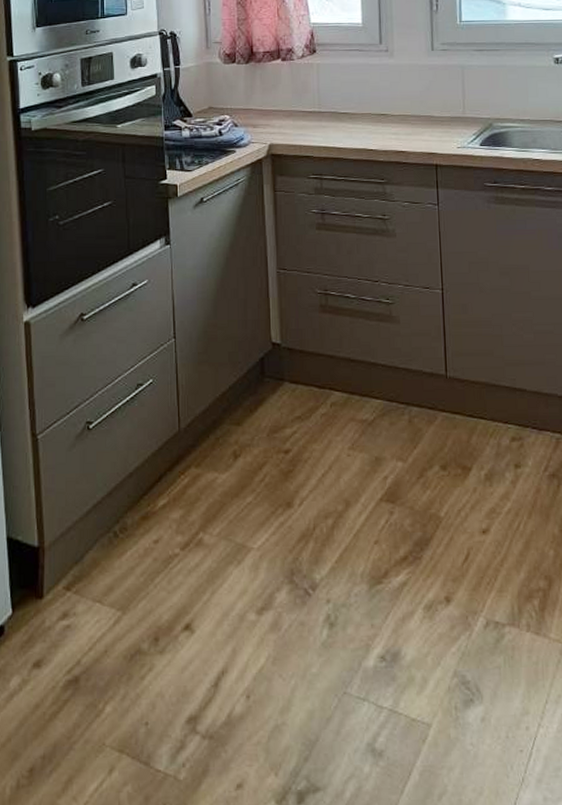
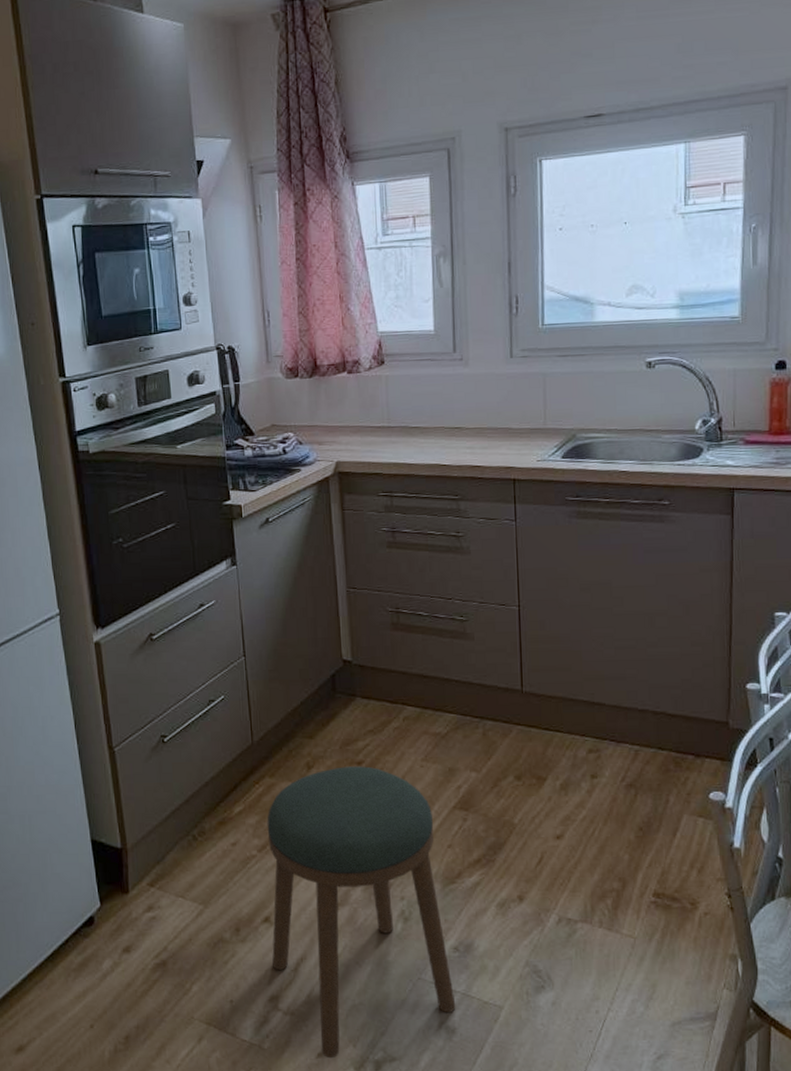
stool: none [191,455,383,790] -> present [267,766,456,1059]

